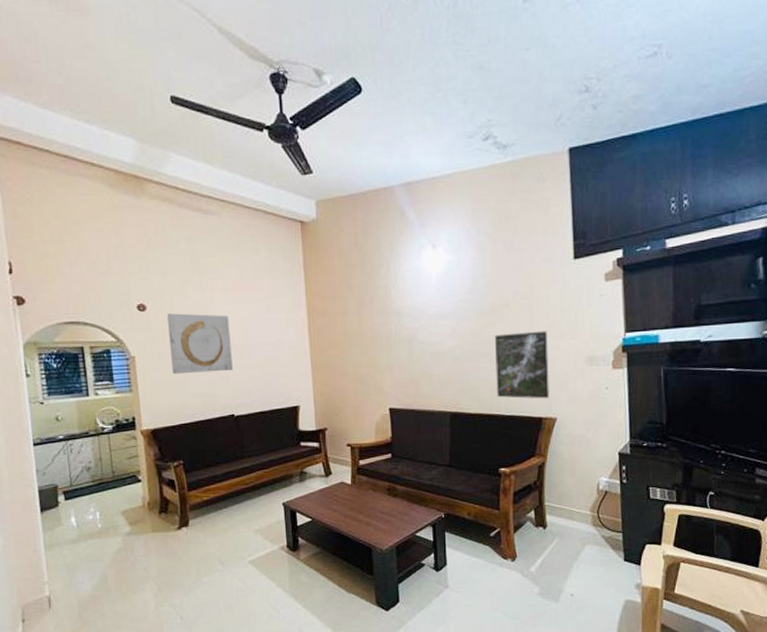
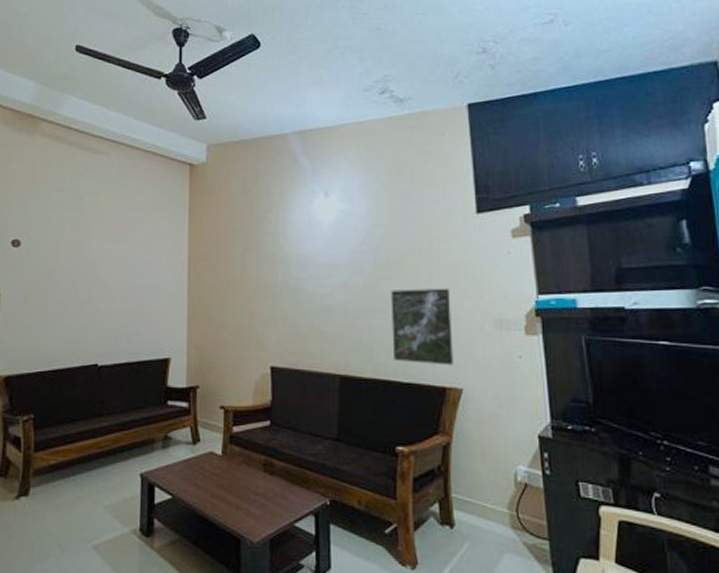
wall art: present [166,313,233,375] -> none [37,251,105,316]

